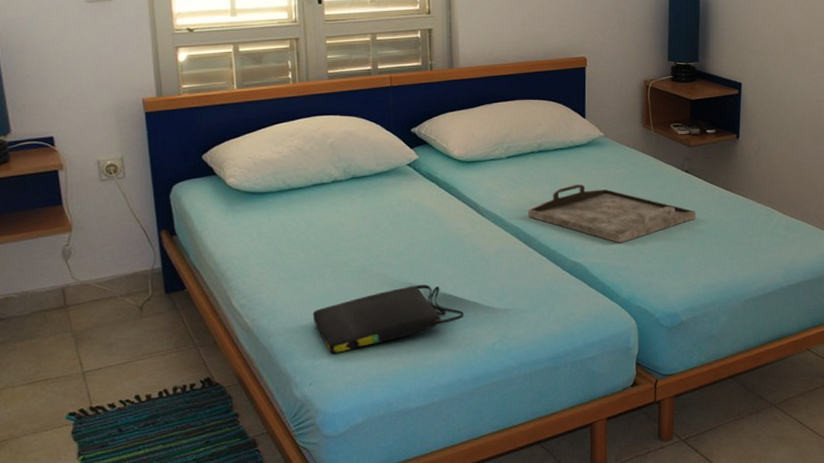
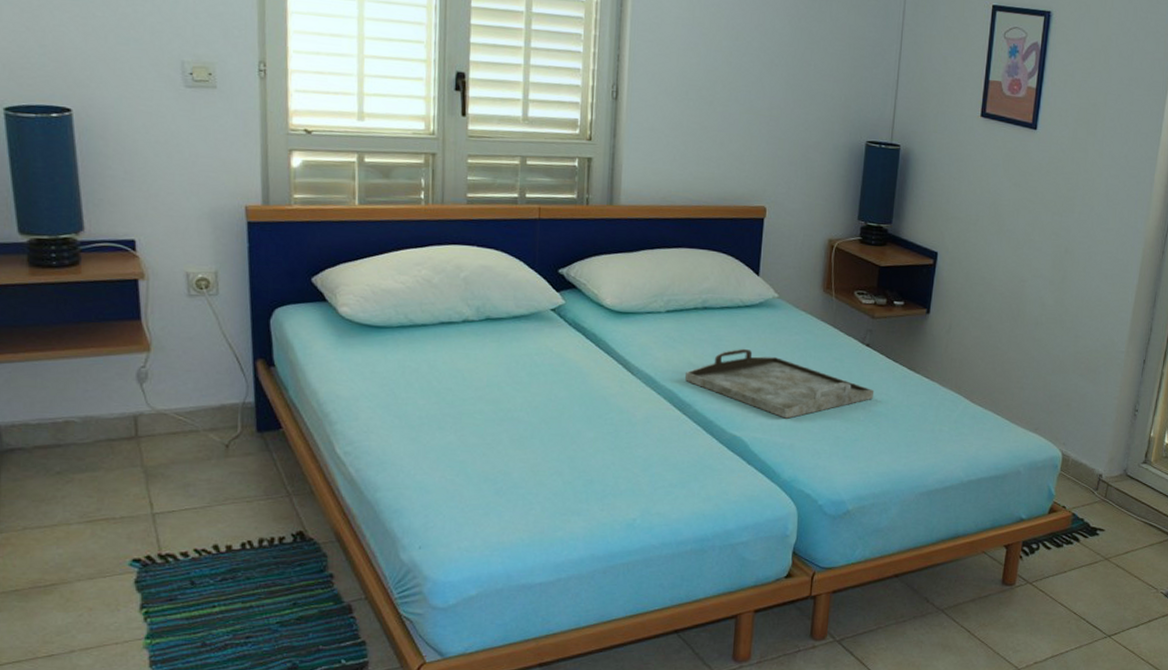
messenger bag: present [312,285,464,353] -> none [428,446,603,515]

